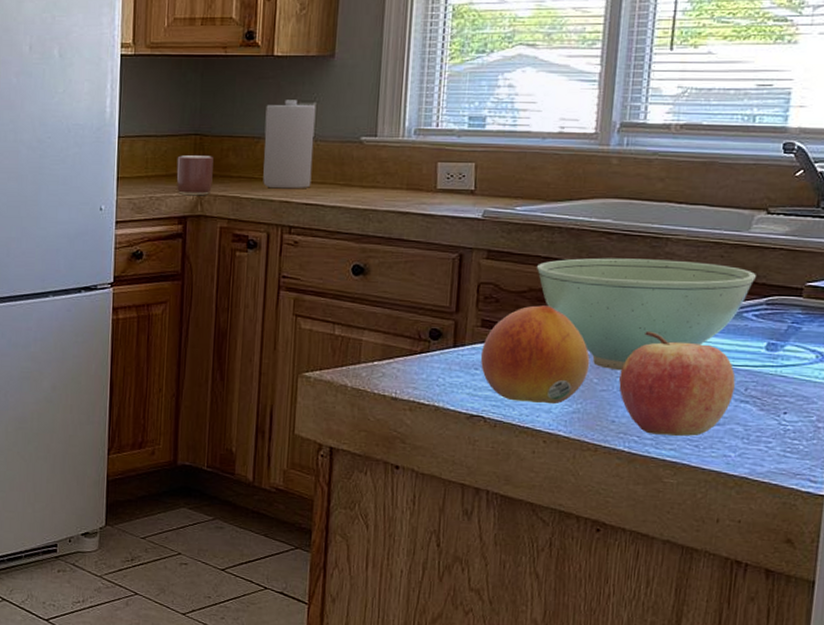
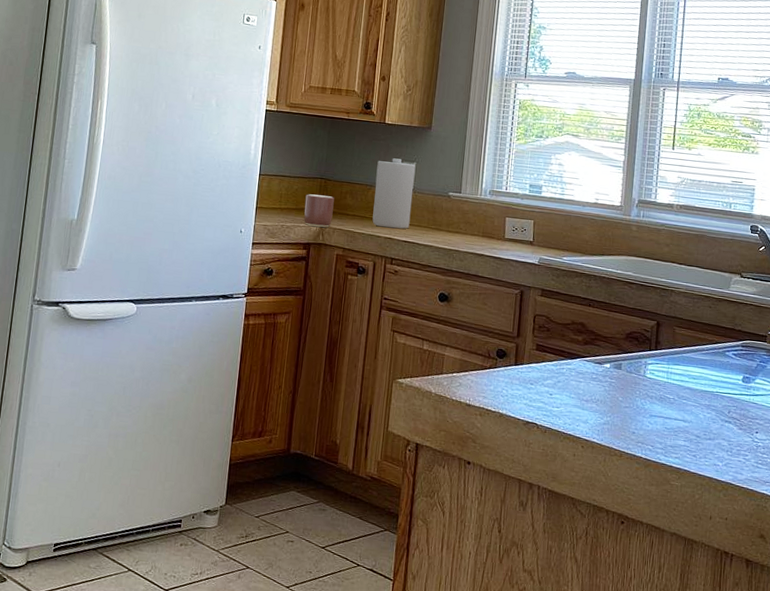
fruit: present [480,305,590,405] -> none [535,335,617,417]
bowl: present [536,258,756,371] -> none [577,300,734,392]
fruit: present [619,330,736,436] -> none [637,361,721,448]

